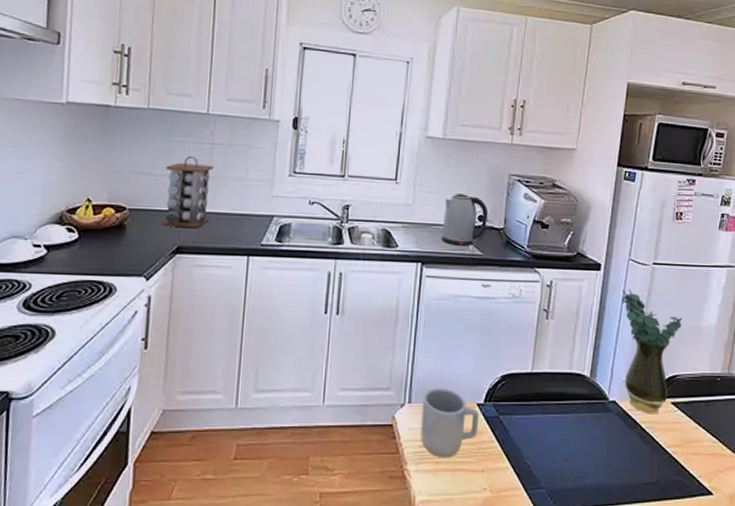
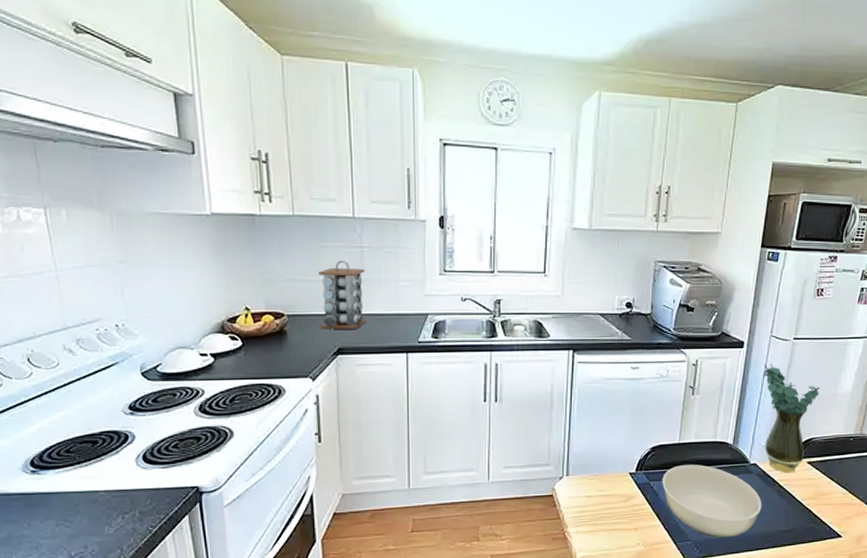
mug: present [420,388,479,458] -> none [578,461,632,520]
kettle: present [441,194,487,246] -> none [591,283,635,332]
bowl: none [513,398,623,487] -> present [662,464,762,538]

